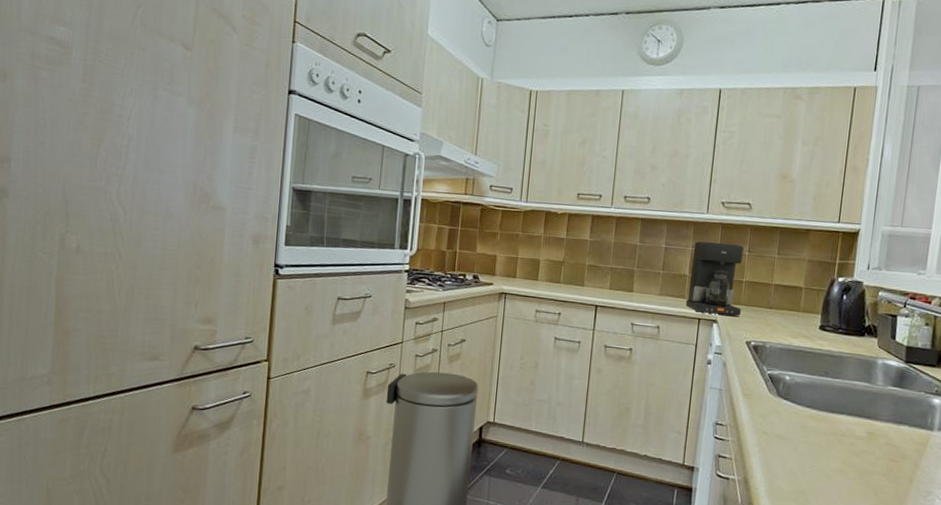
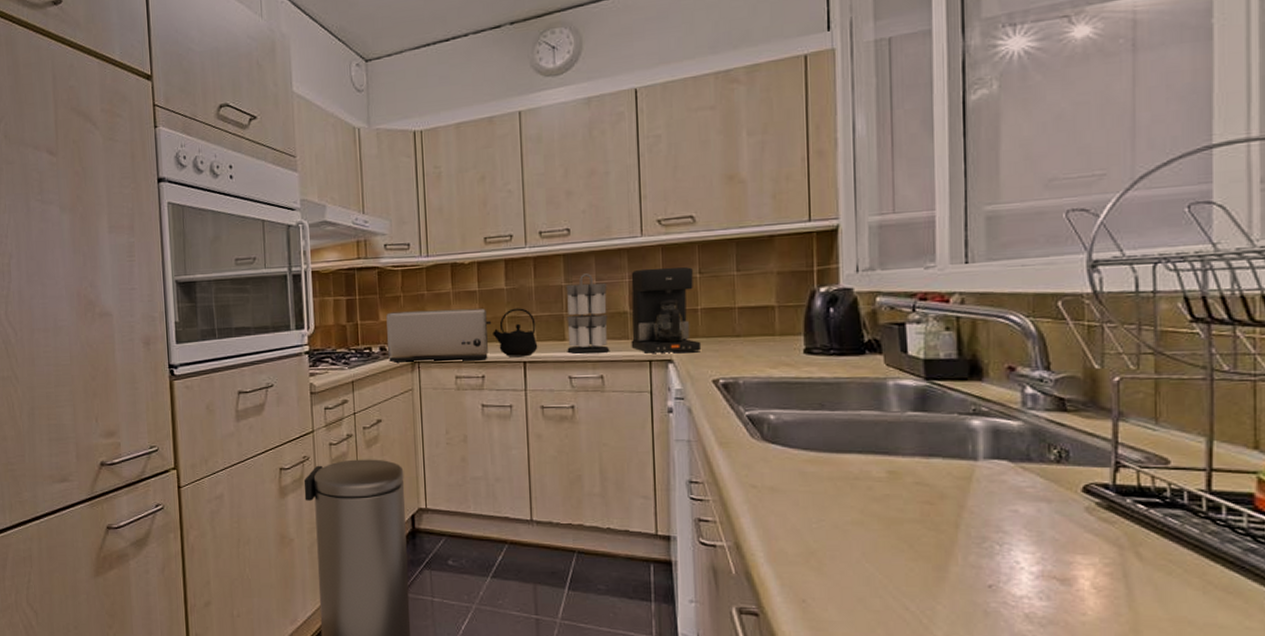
toaster: none [479,246,574,299] -> present [386,307,492,363]
kettle: none [573,258,611,302] -> present [493,308,538,358]
spice rack: none [633,238,674,307] -> present [565,273,610,354]

